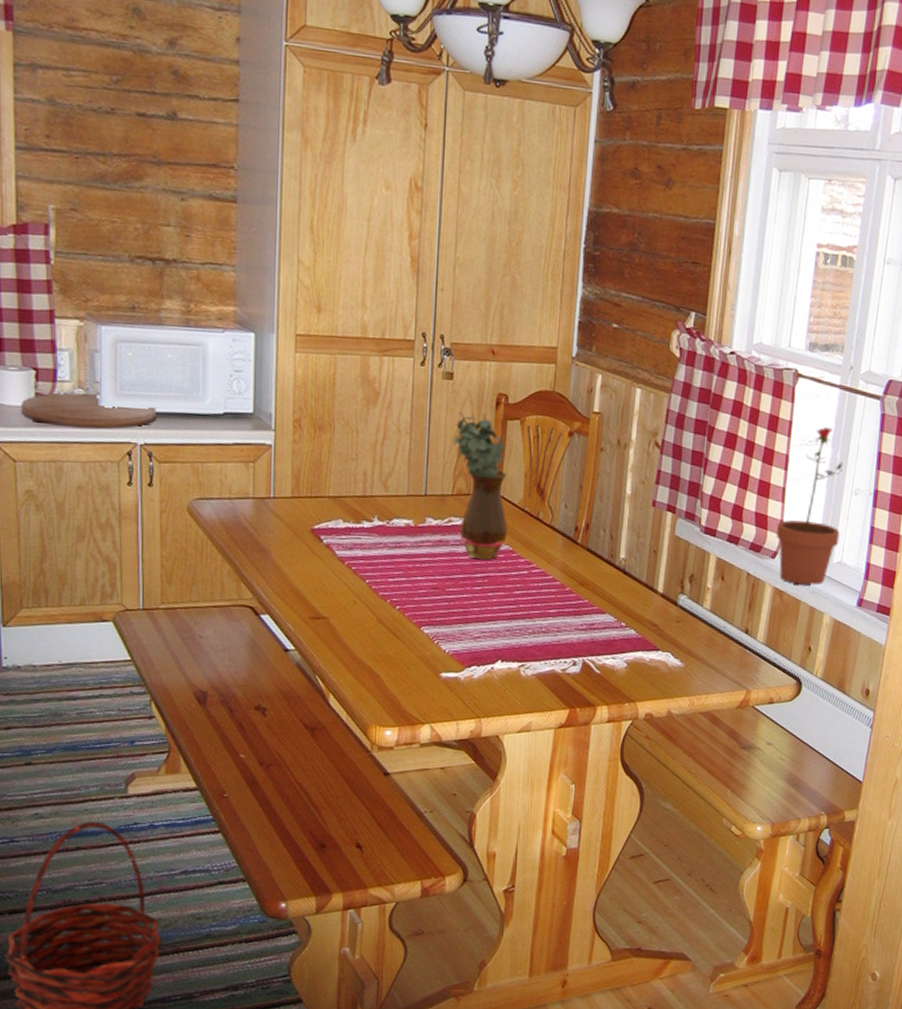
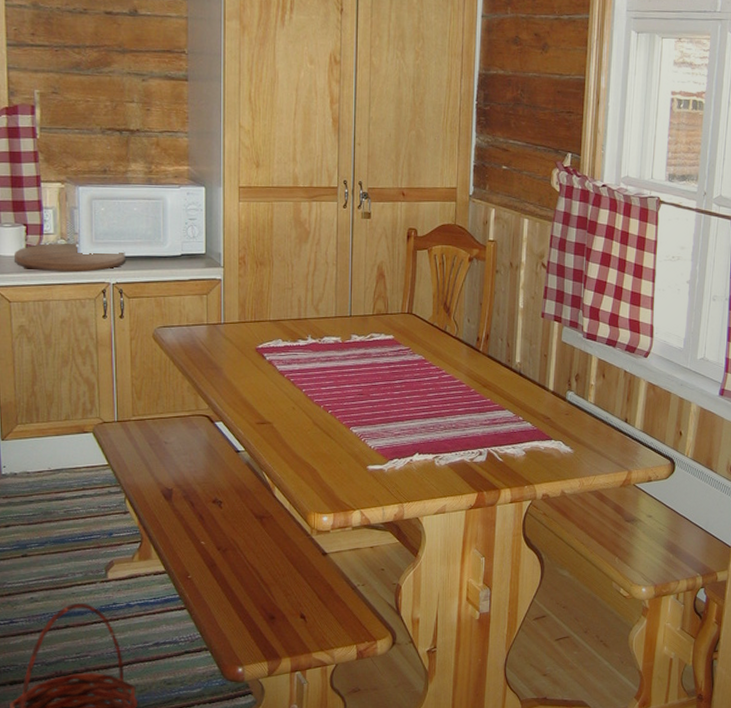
vase: present [454,411,508,560] -> none [373,245,420,369]
potted flower: present [776,427,843,586] -> none [647,245,702,379]

